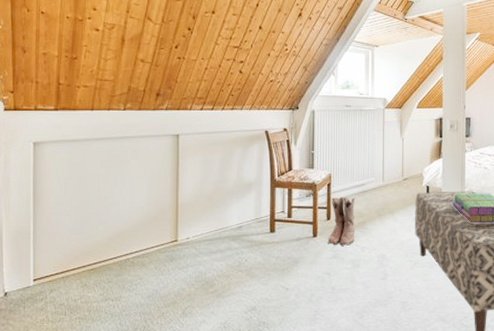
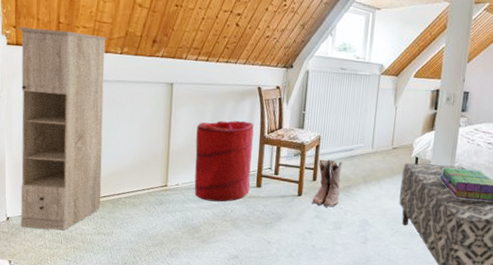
storage cabinet: none [15,92,109,303] -> present [17,27,107,231]
laundry hamper: none [205,166,264,252] -> present [194,120,254,202]

